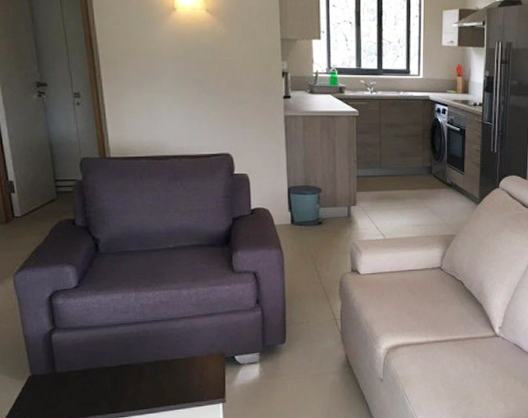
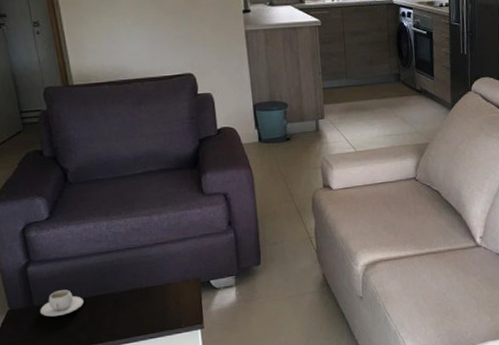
teacup: none [62,358,107,384] -> present [40,290,84,317]

